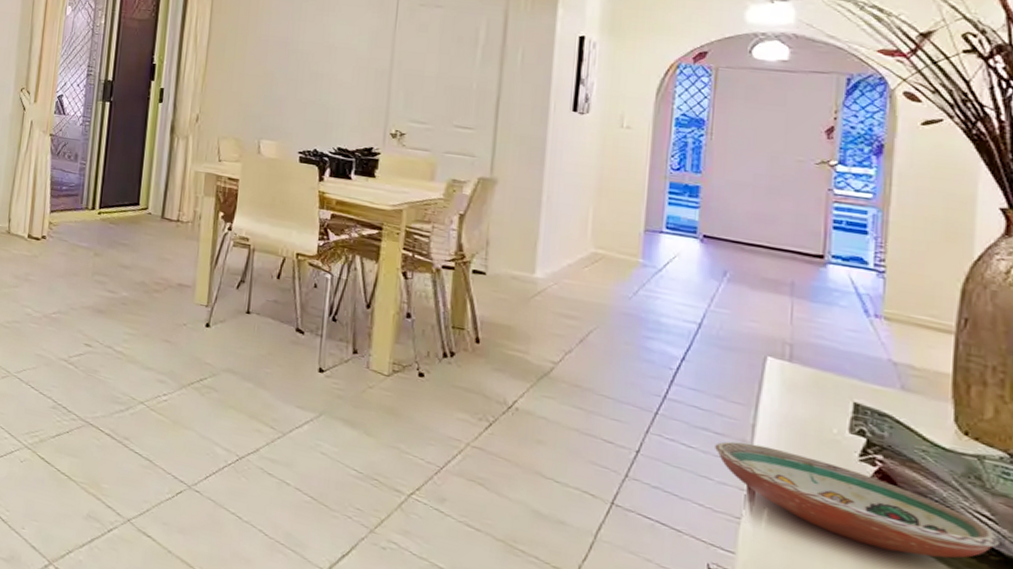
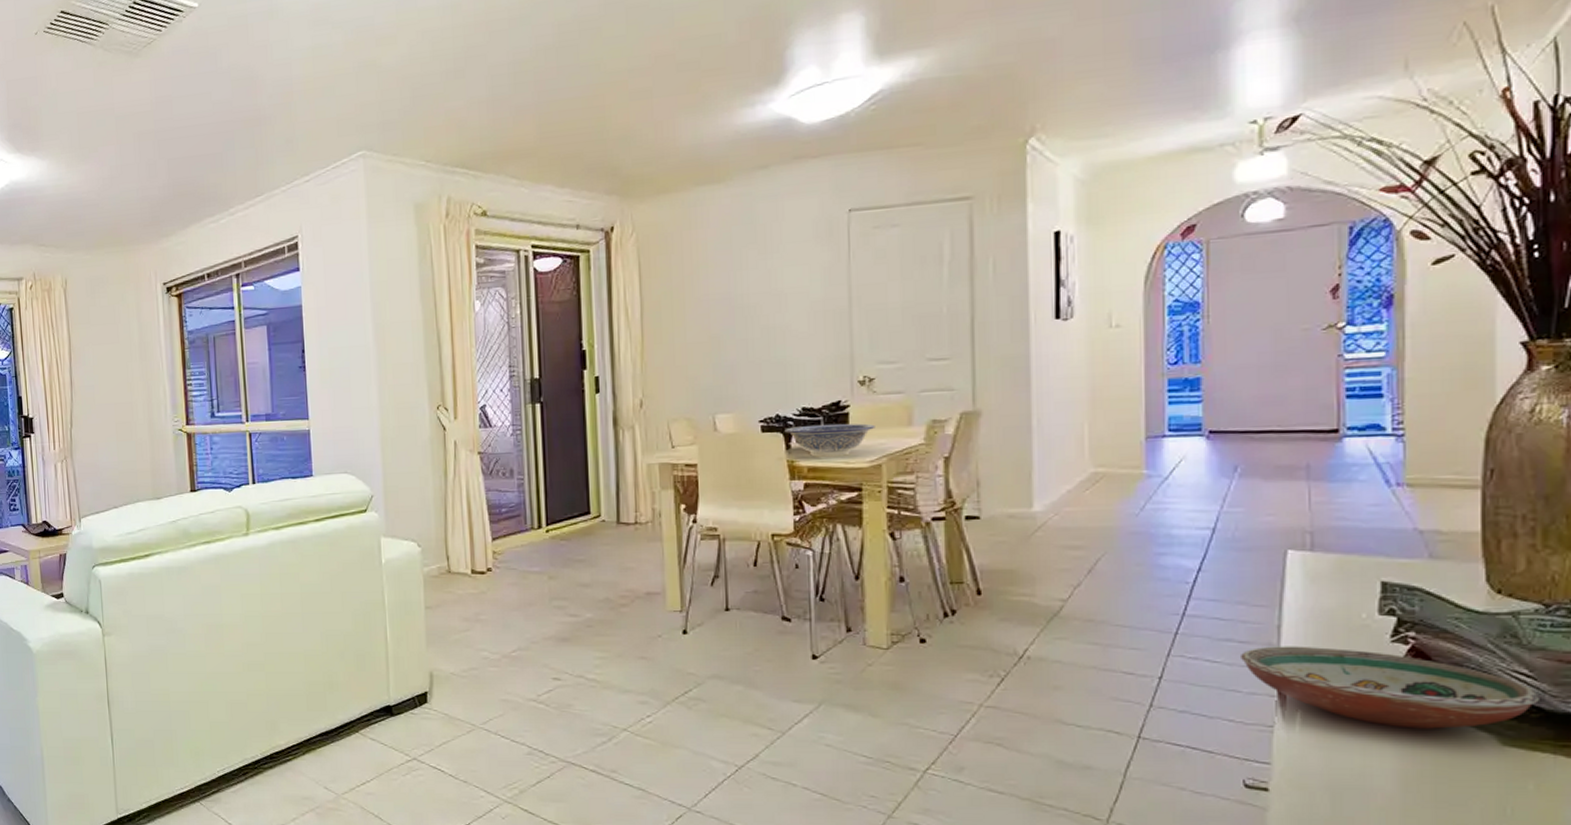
decorative bowl: none [320,162,401,197] -> present [784,423,875,457]

